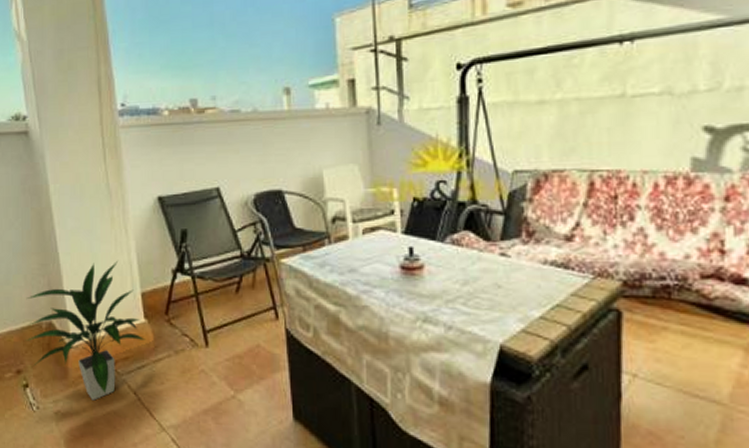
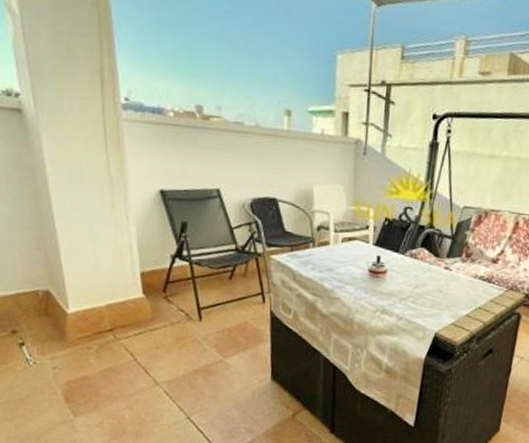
indoor plant: present [25,261,145,401] -> none [21,242,143,359]

